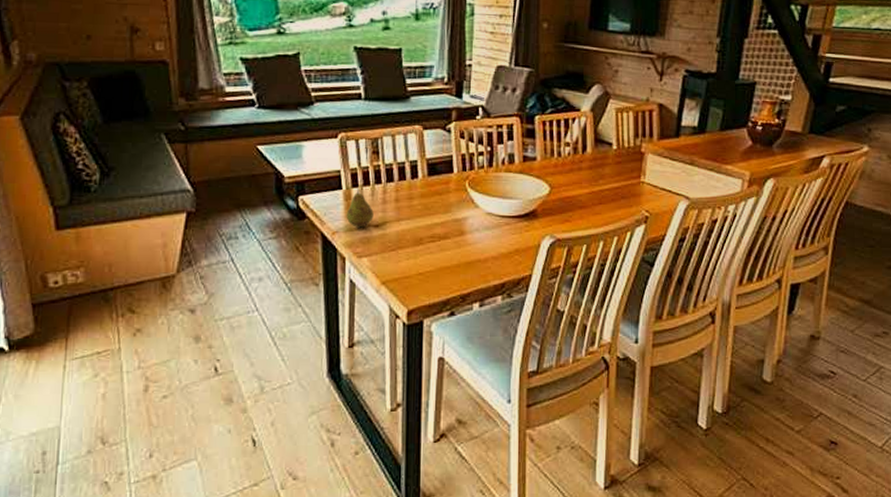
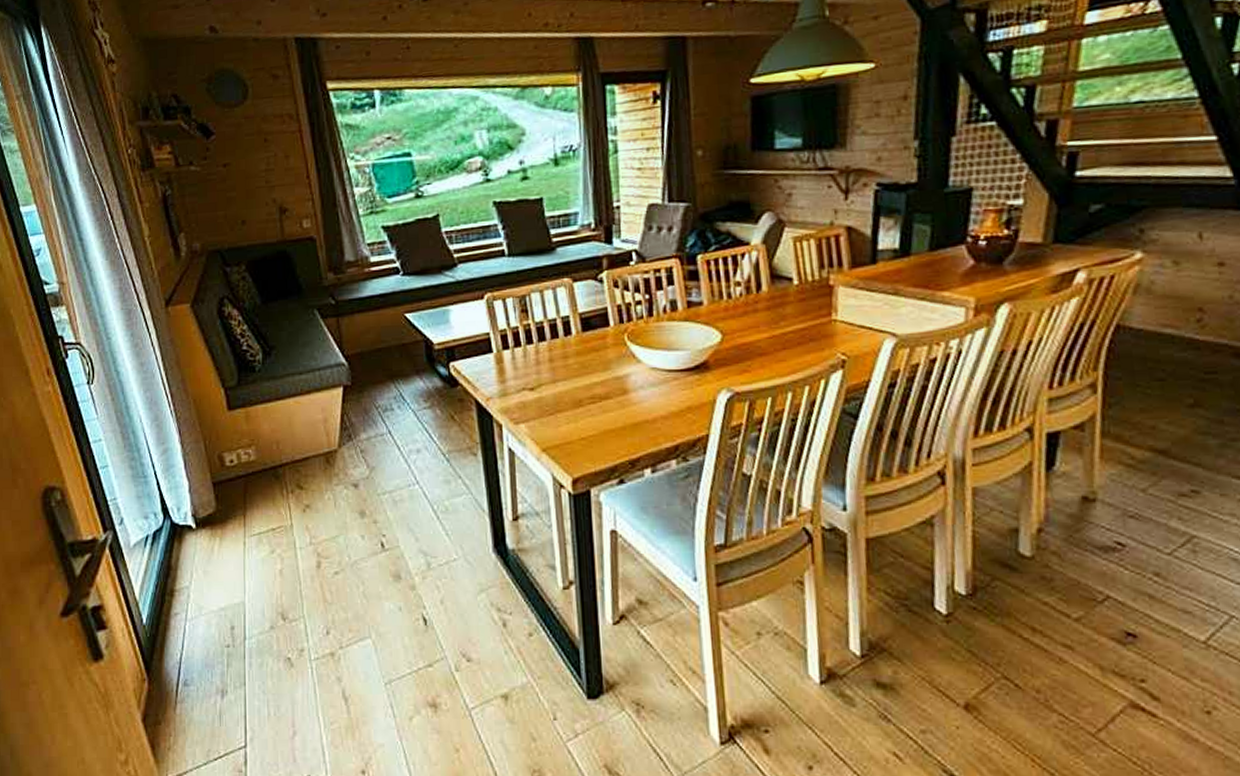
fruit: present [346,189,374,228] -> none [499,350,528,392]

